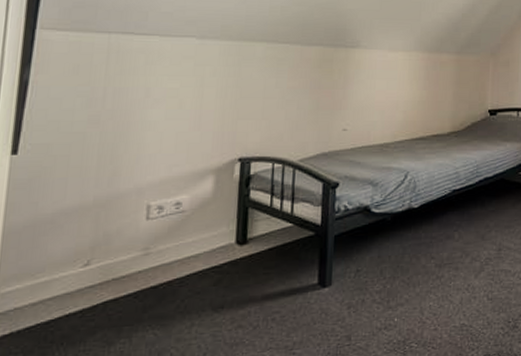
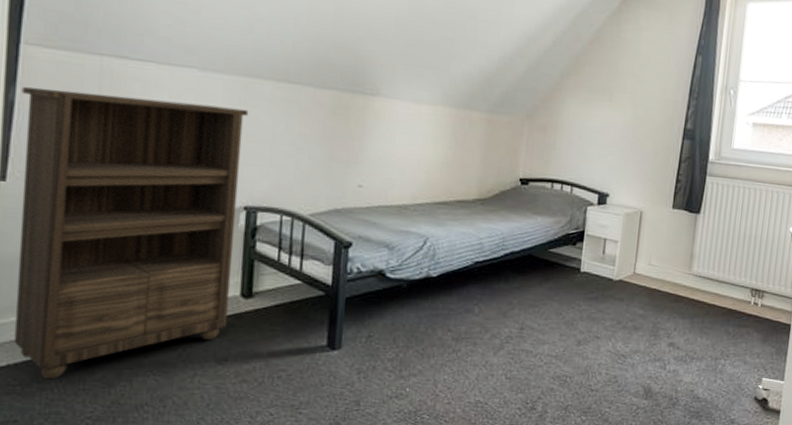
bookshelf: none [17,66,243,343] -> present [13,86,249,378]

